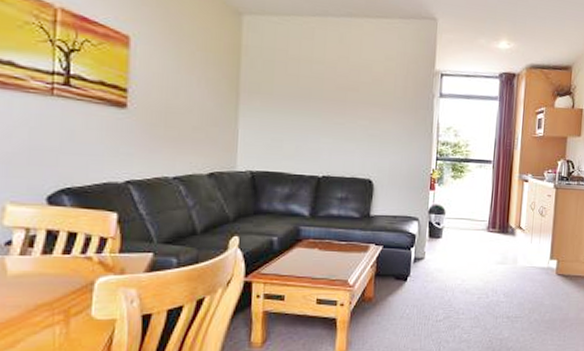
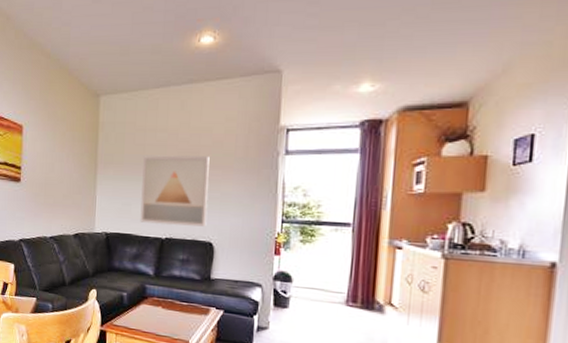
wall art: none [293,88,369,164] -> present [140,155,210,227]

